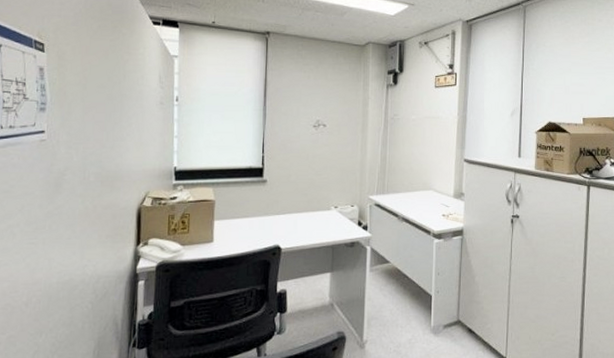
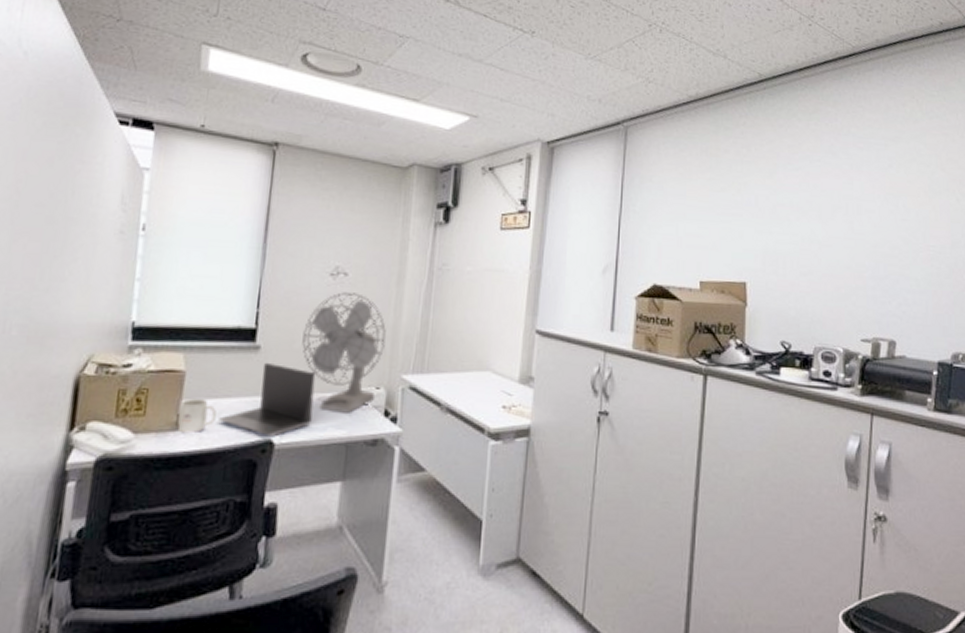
mug: none [212,220,239,244] -> present [177,399,216,434]
laptop computer: none [241,191,308,244] -> present [219,362,316,437]
electric fan: none [296,139,356,225] -> present [302,292,386,413]

